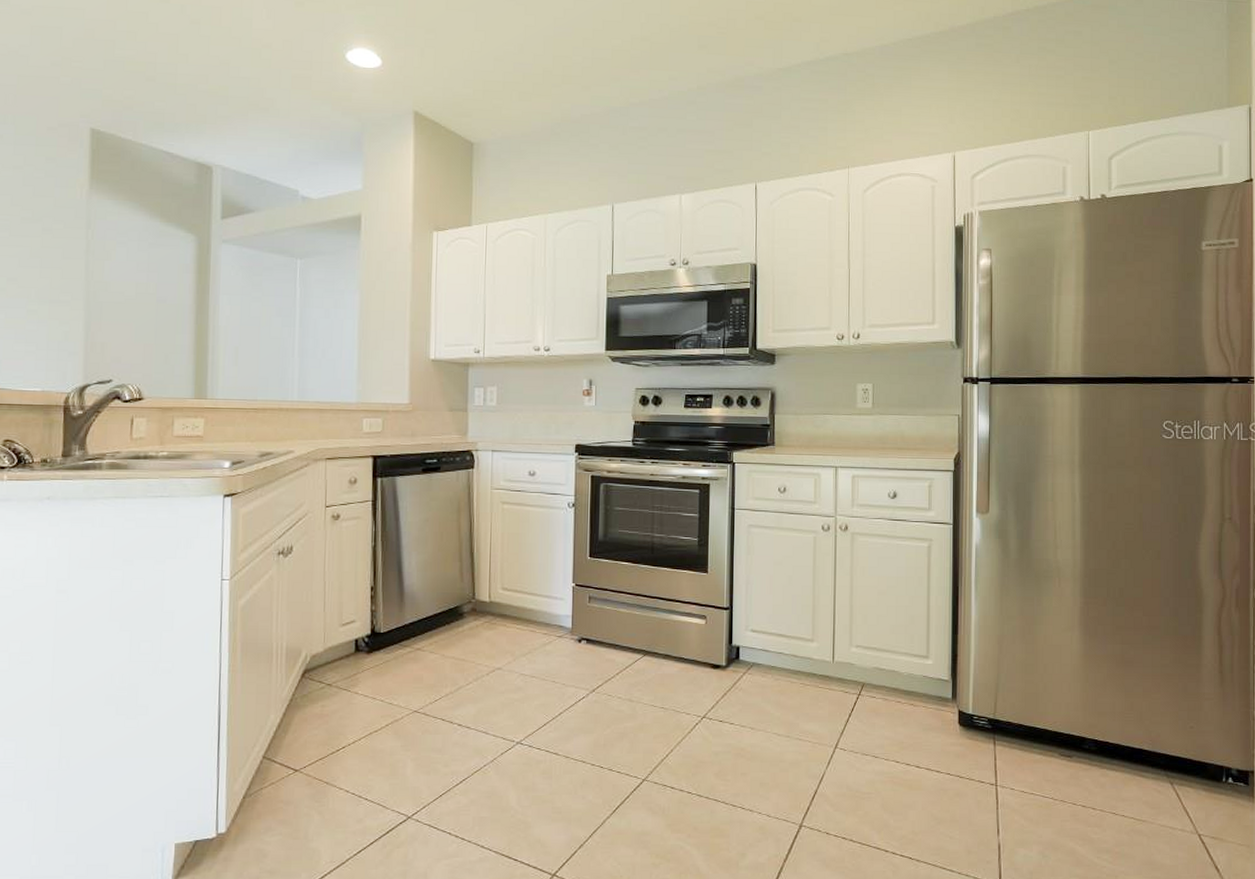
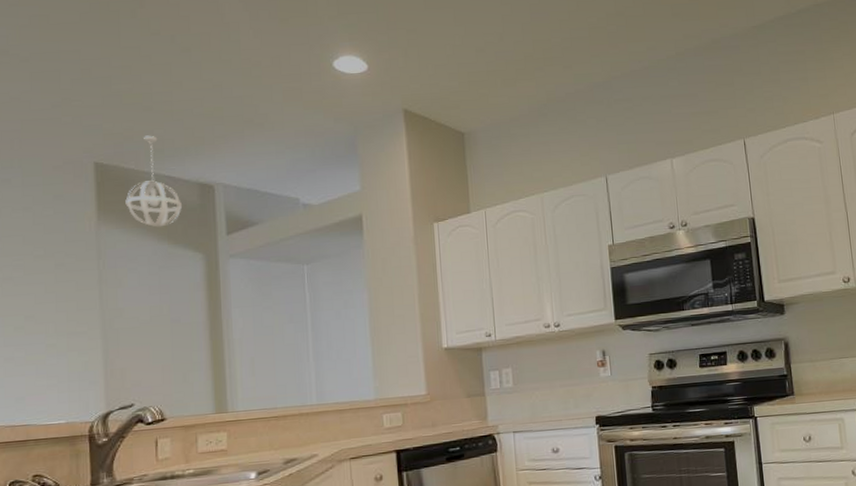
pendant light: none [120,106,178,203] -> present [125,135,182,228]

